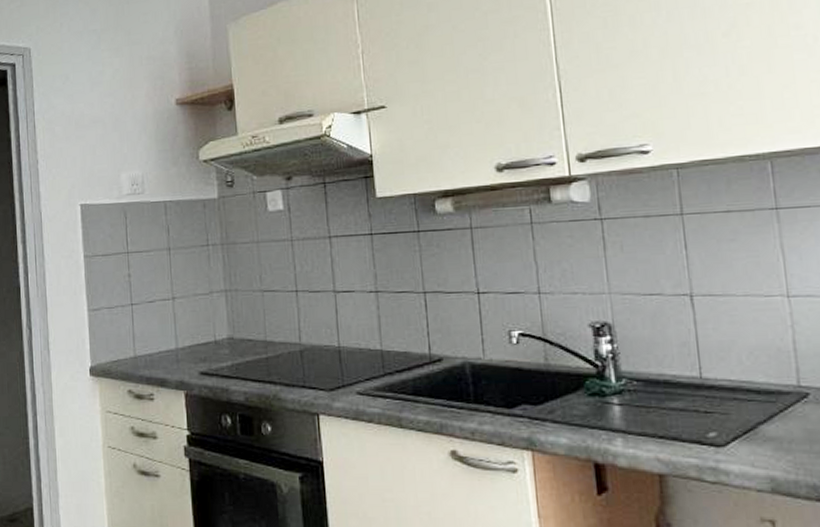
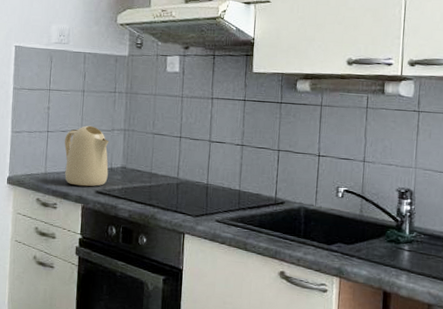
kettle: none [153,290,213,369] -> present [64,125,109,187]

